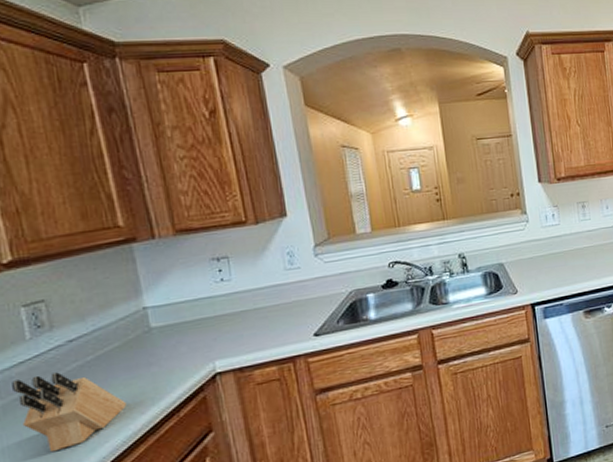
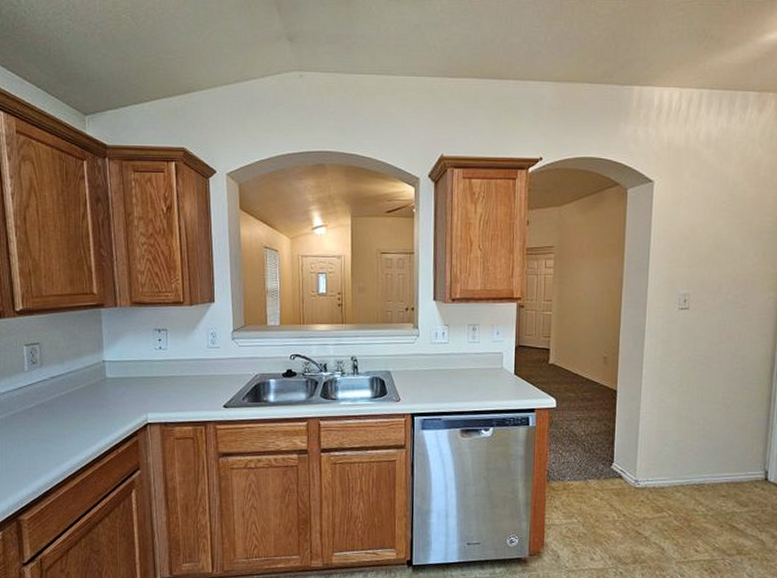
knife block: present [12,372,128,453] -> none [13,399,84,460]

